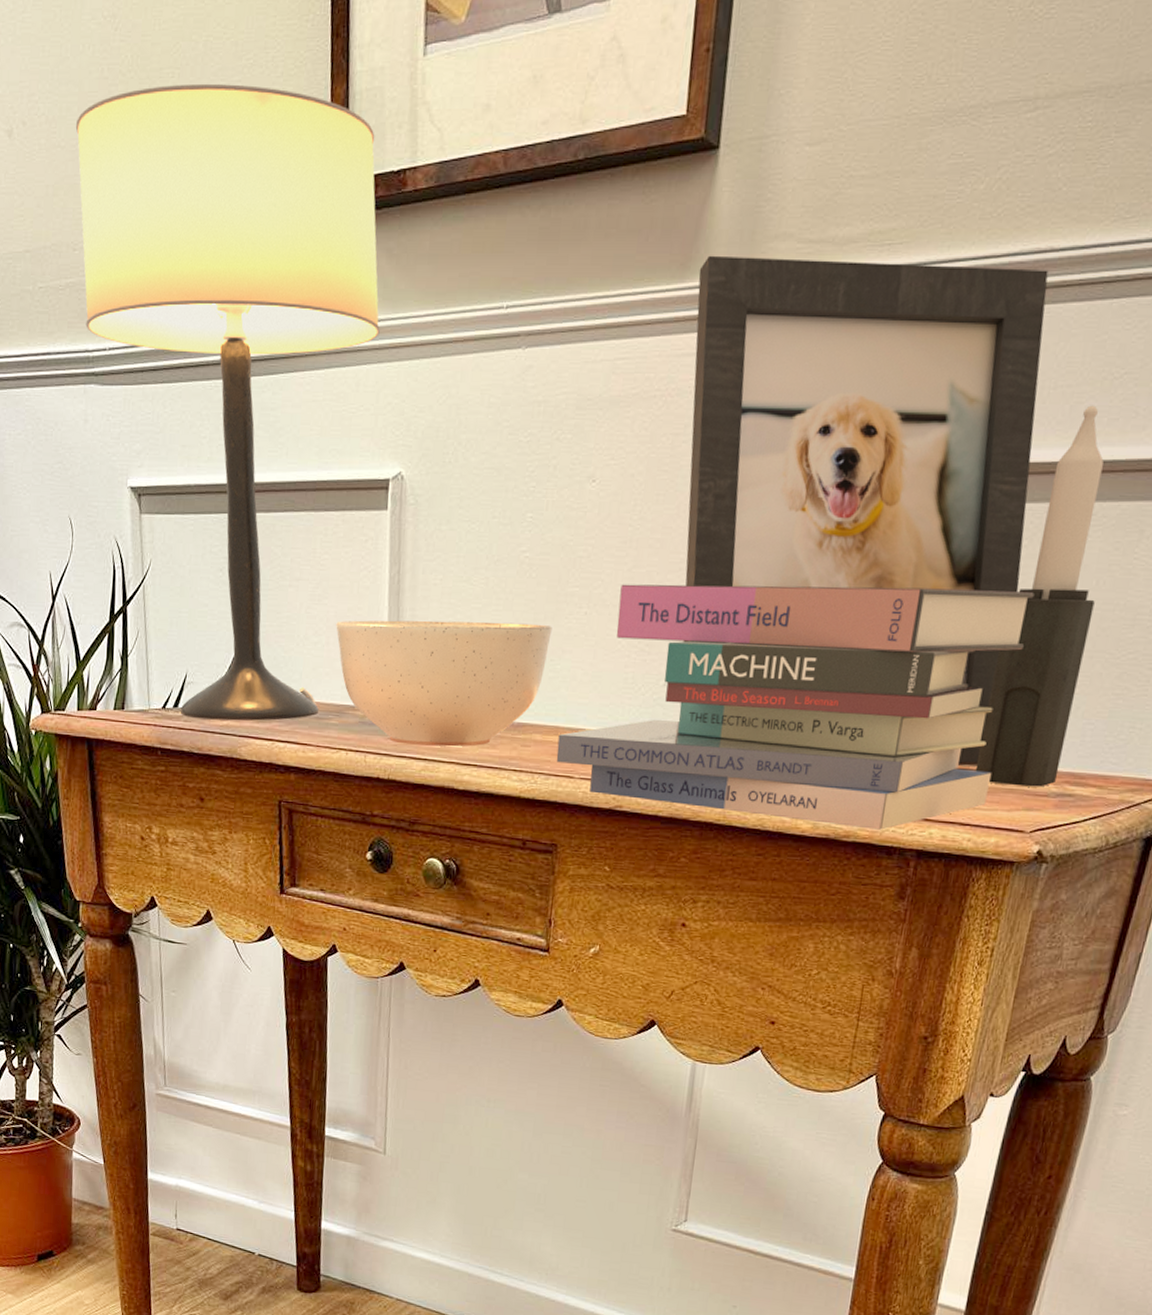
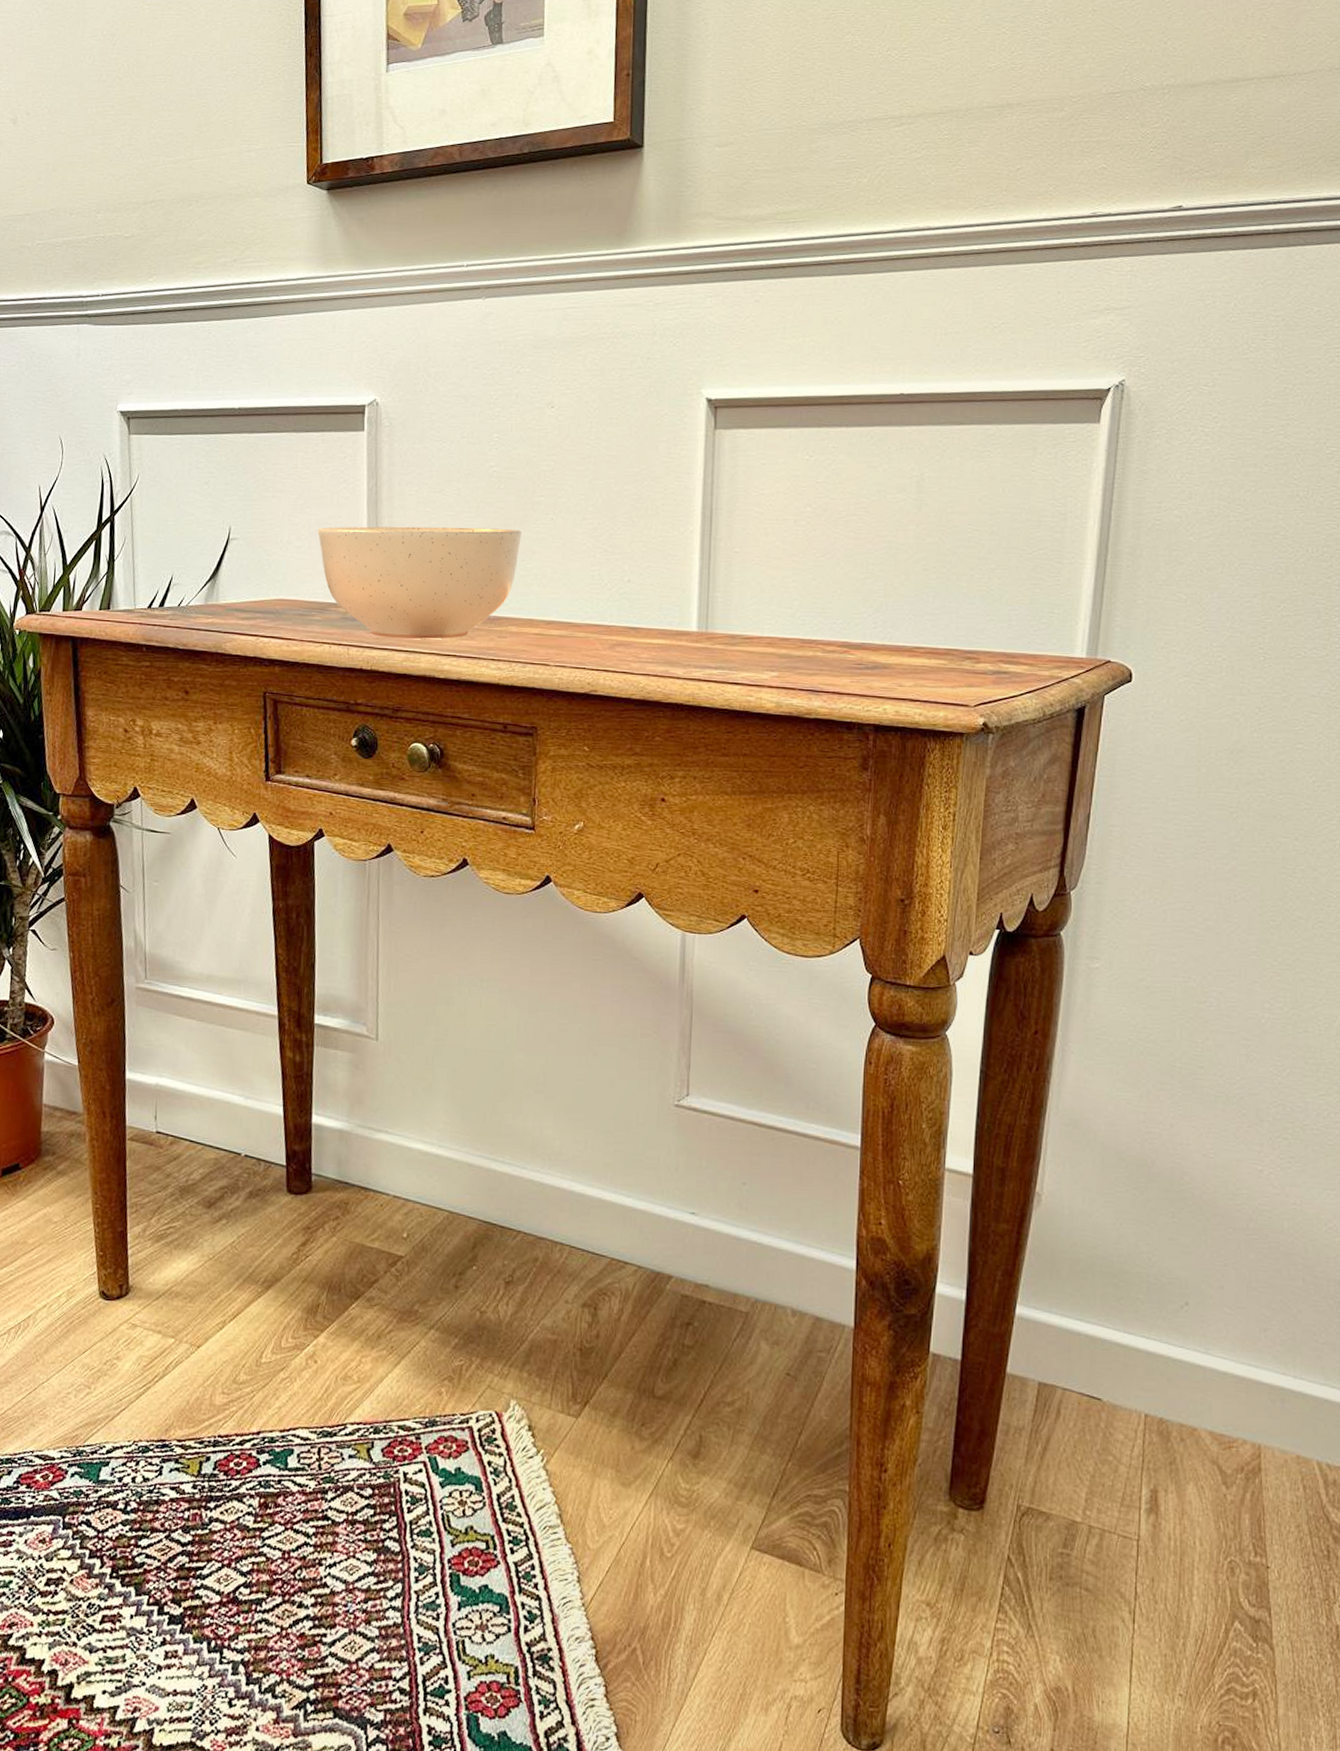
table lamp: present [75,83,381,721] -> none [75,87,355,619]
books: present [556,584,1035,830] -> none [531,493,951,707]
picture frame: present [680,255,1049,766] -> none [633,228,937,649]
candle: present [975,405,1104,787] -> none [918,348,1003,666]

